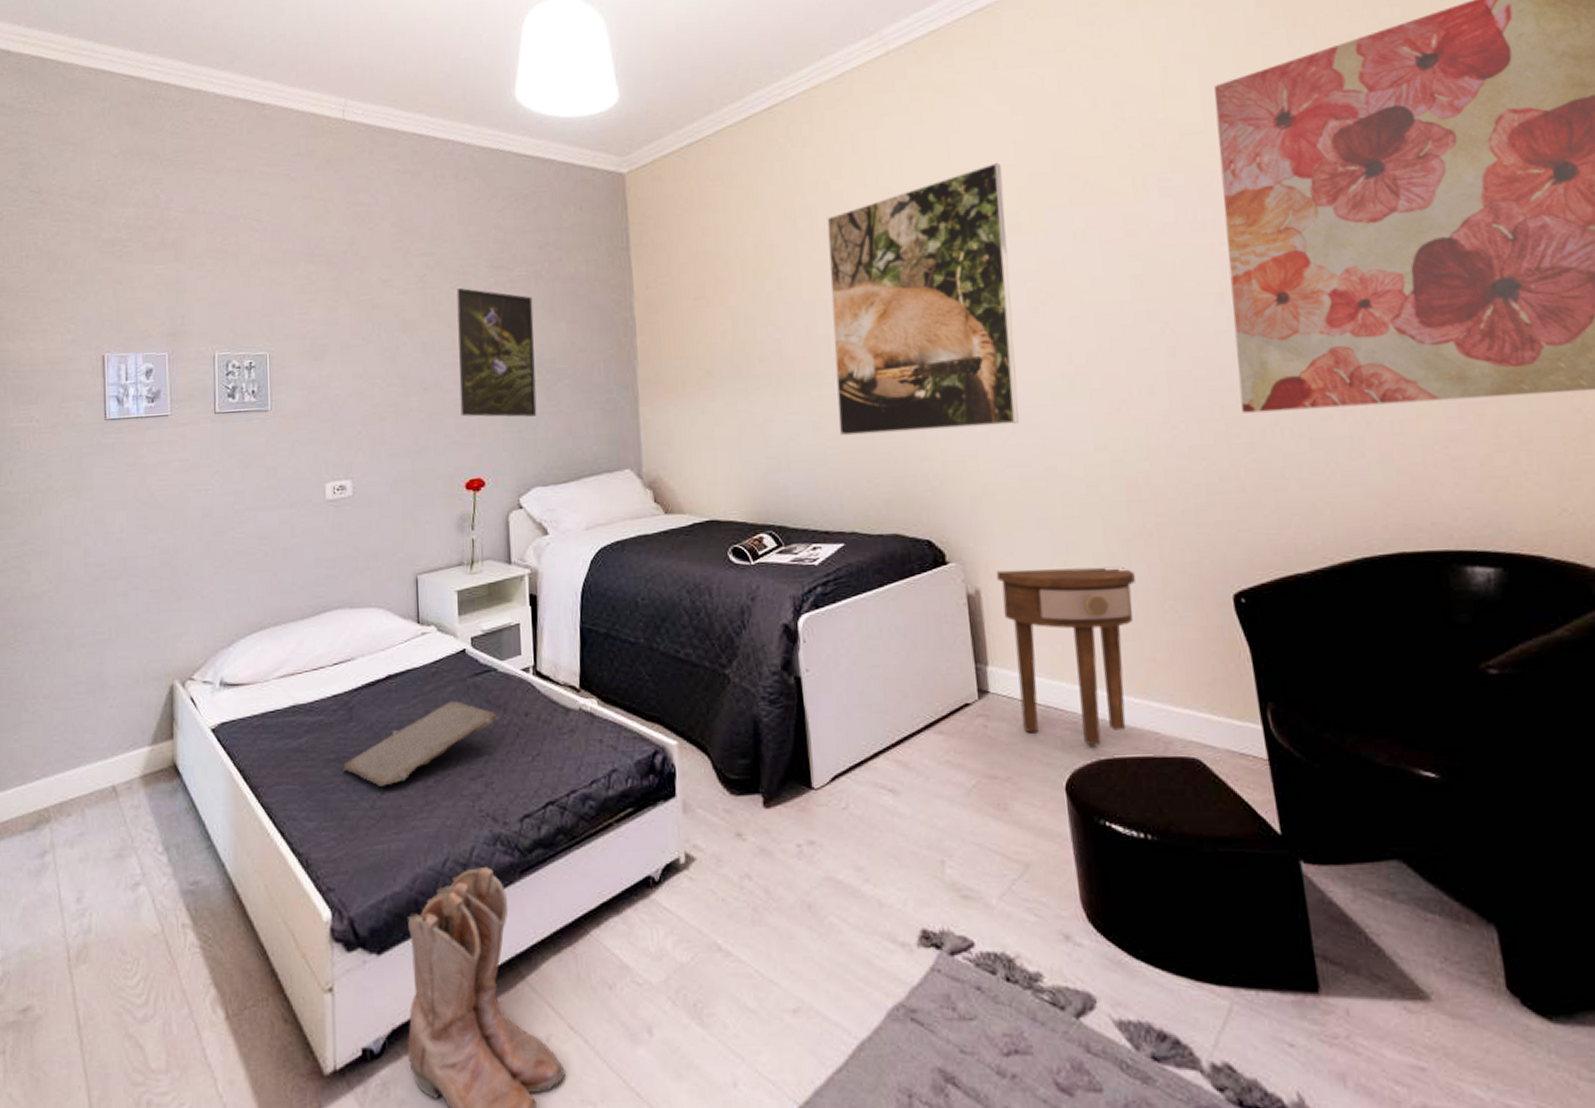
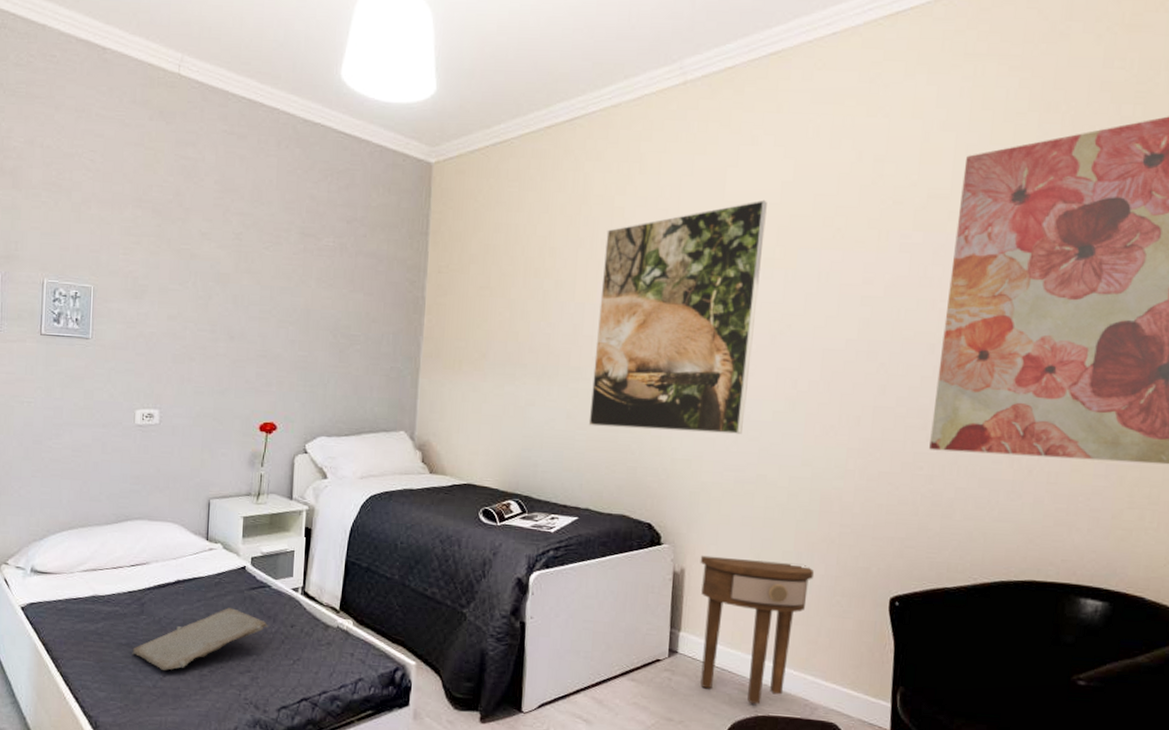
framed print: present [456,287,537,417] -> none [261,249,336,374]

